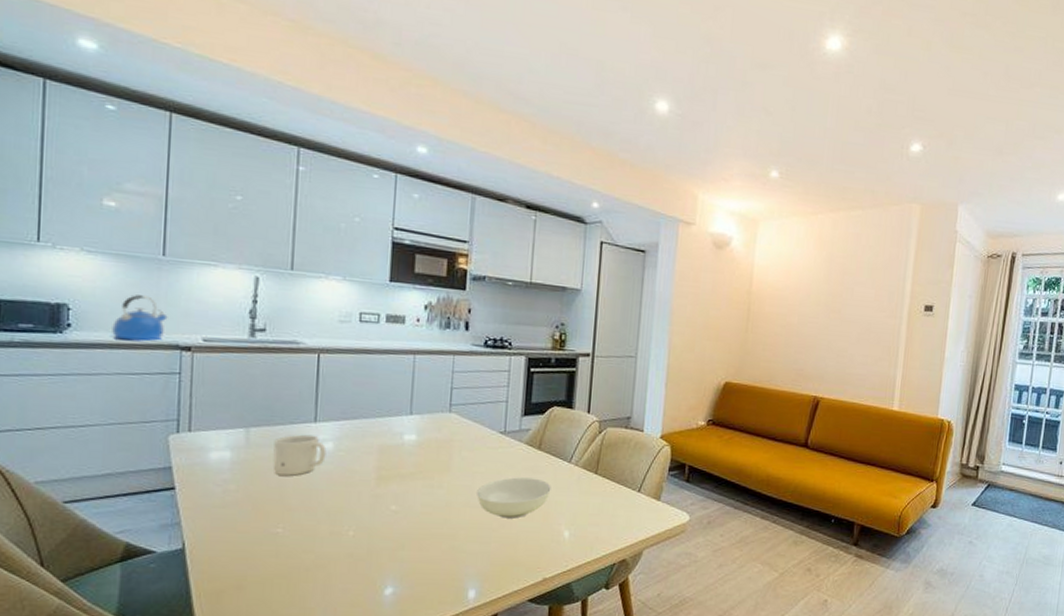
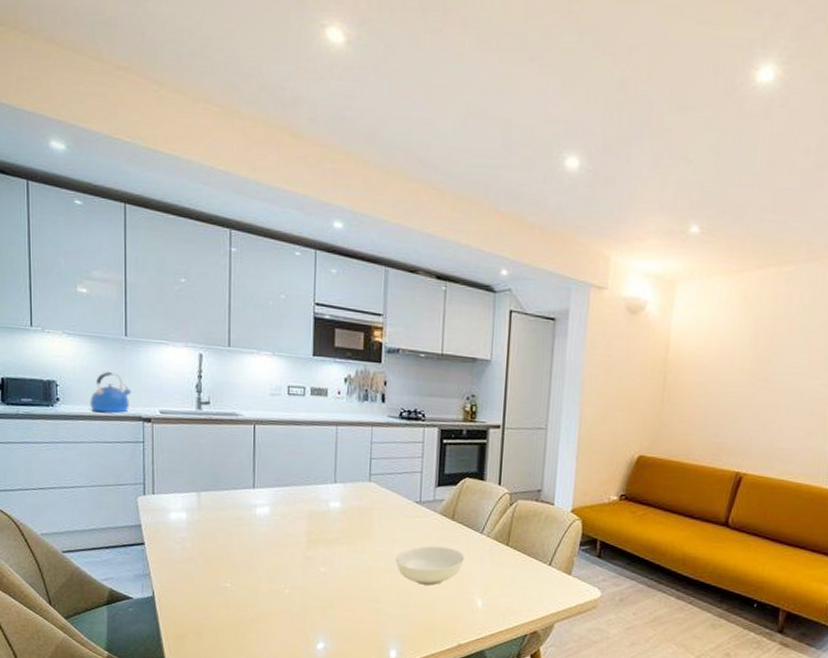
mug: present [273,434,327,476] -> none [220,499,264,537]

